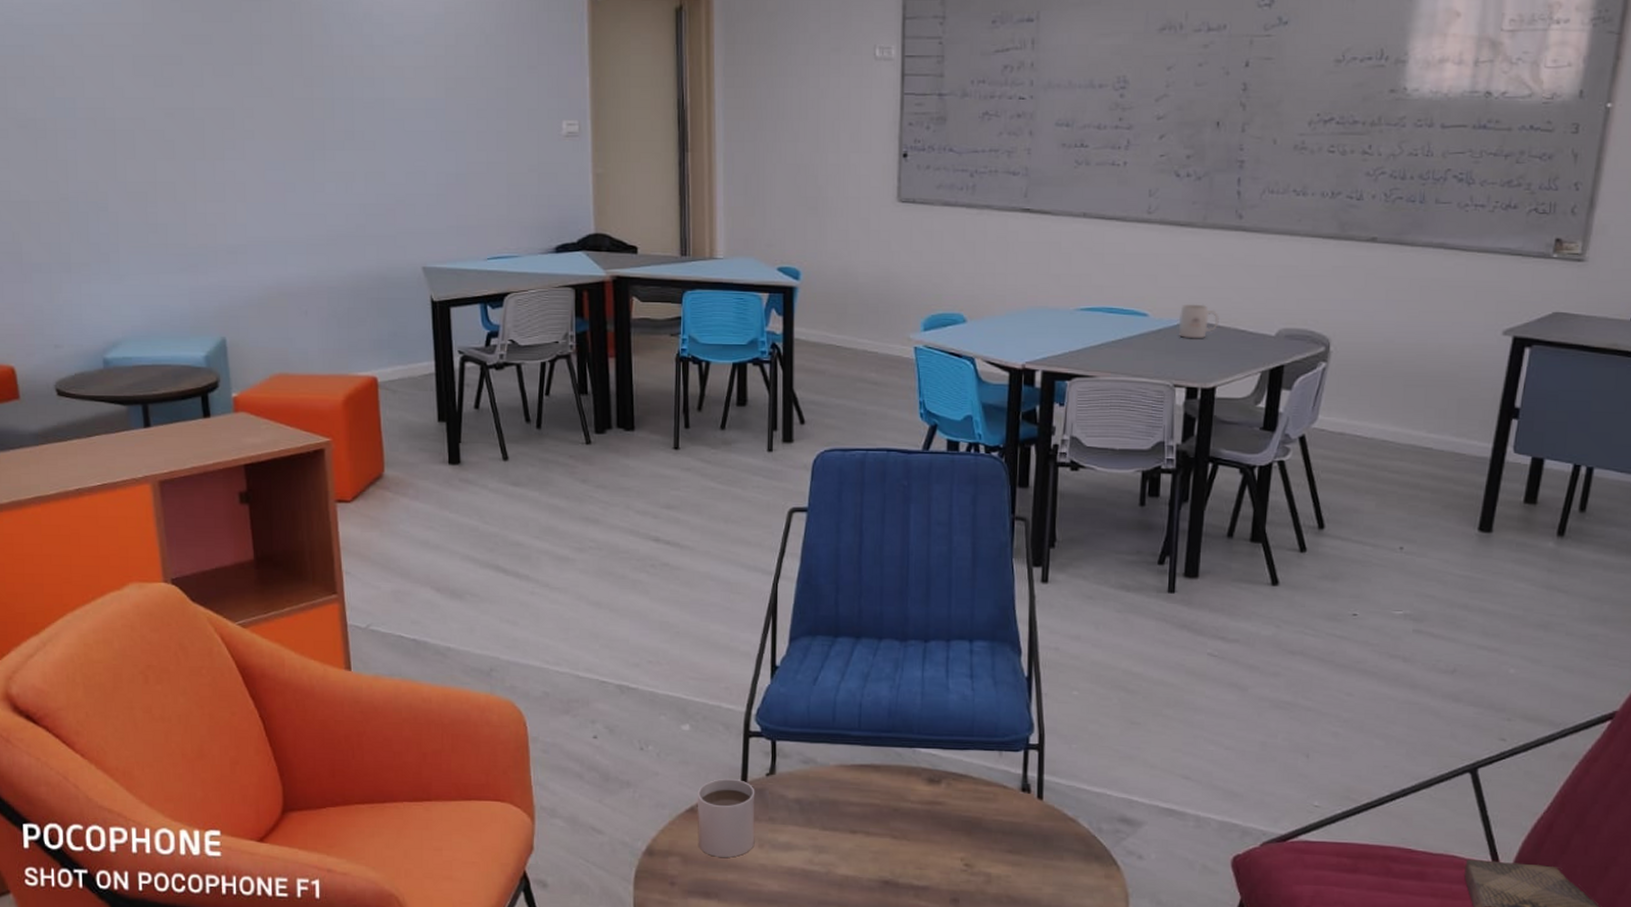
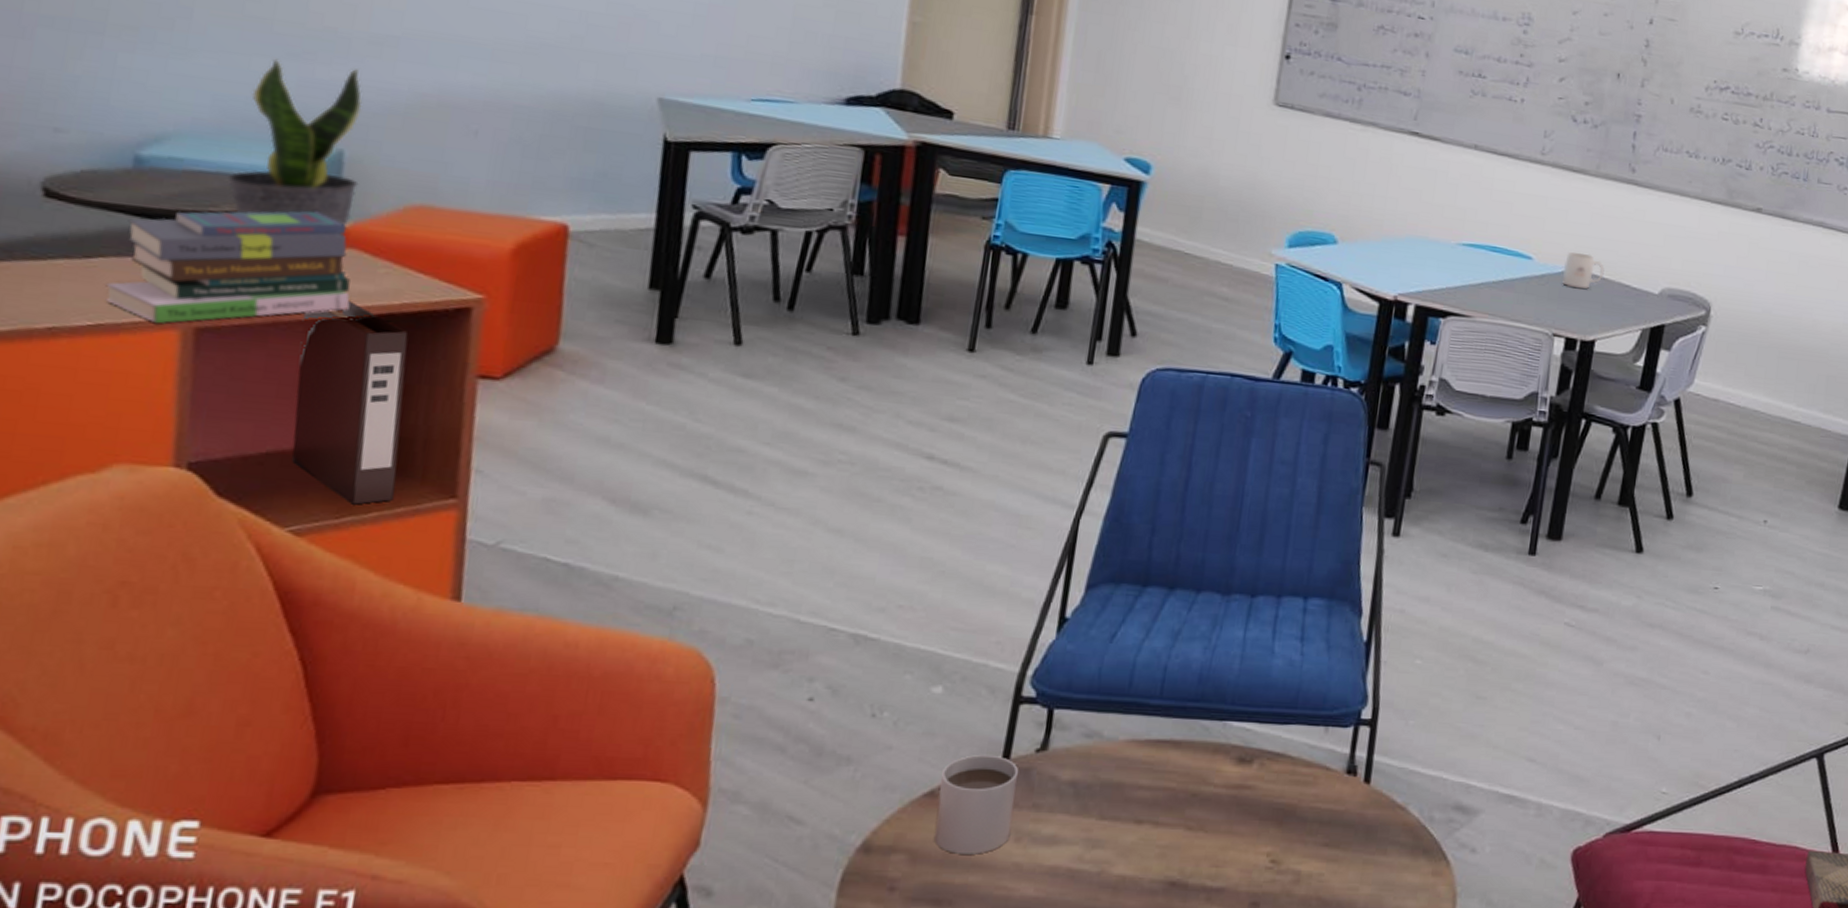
books: none [103,386,248,481] -> present [105,210,351,324]
potted plant: none [159,274,239,404] -> present [227,58,363,237]
binder: none [221,451,298,603] -> present [292,300,409,505]

